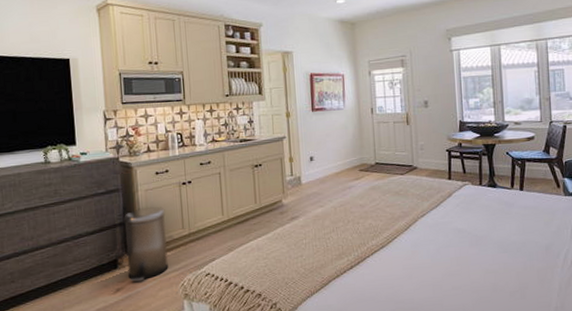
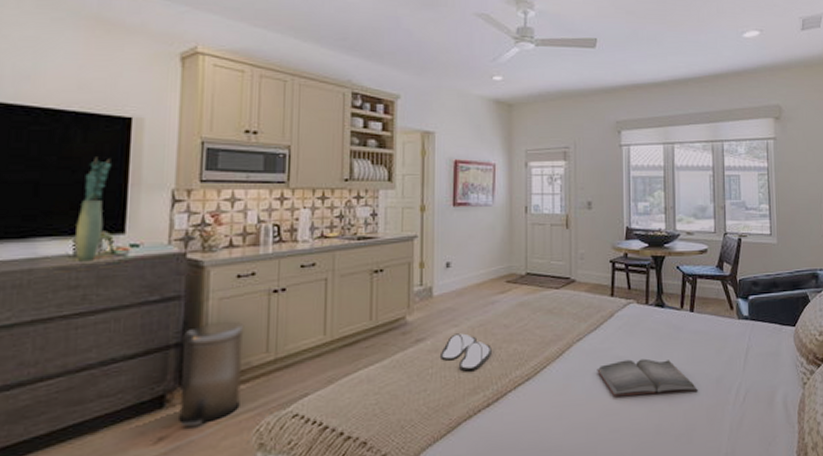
vase: none [43,90,62,168] -> present [75,157,113,263]
slippers: none [311,212,351,242] -> present [441,333,492,372]
hardback book: none [439,230,529,261] -> present [597,358,698,396]

